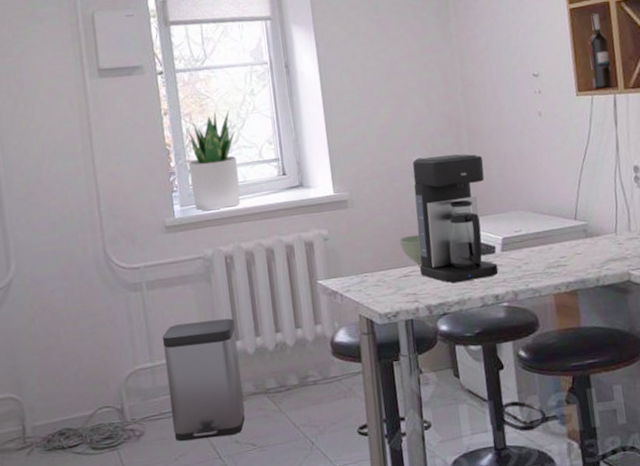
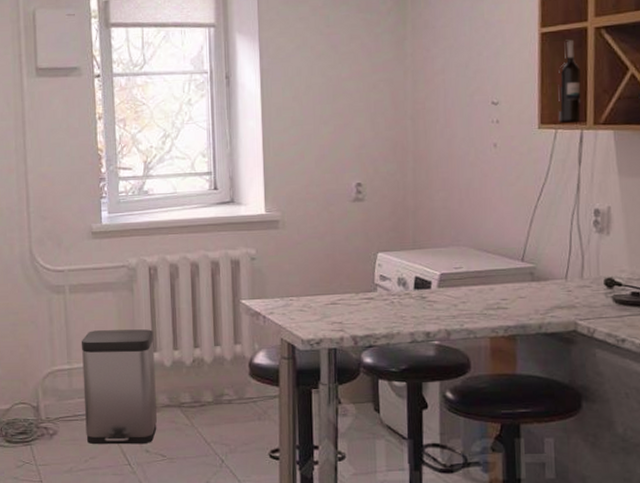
planter: present [186,111,240,211] -> none [119,119,170,220]
bowl: present [399,234,423,268] -> none [329,262,352,297]
coffee maker: present [413,154,499,284] -> none [348,181,432,316]

